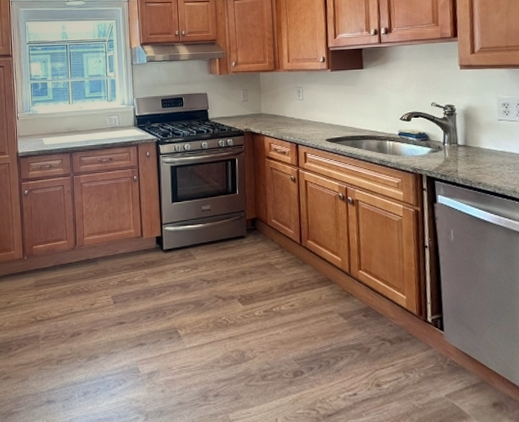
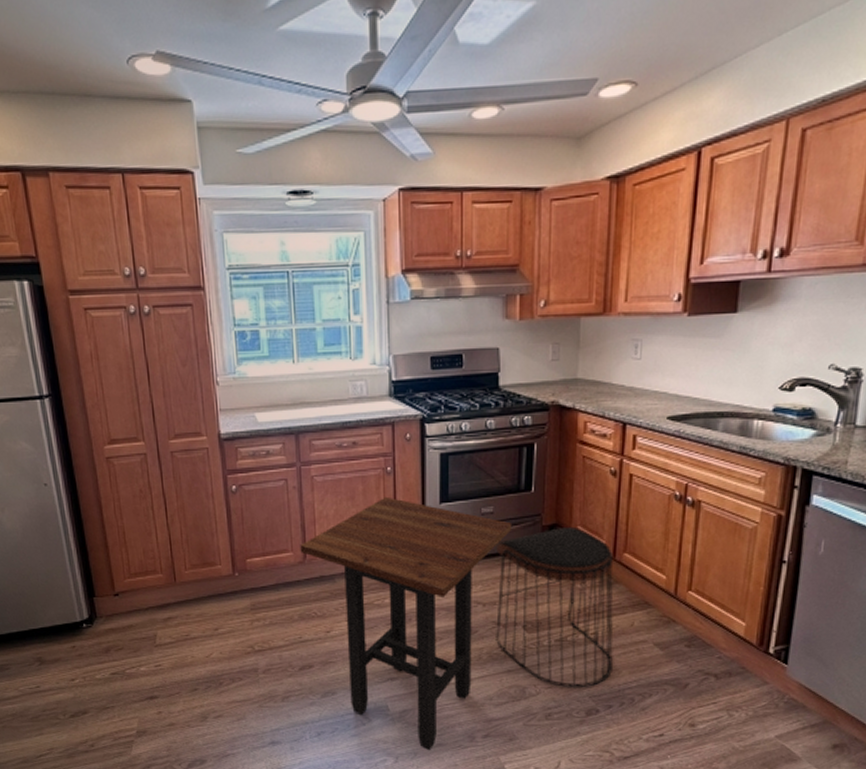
side table: none [72,198,224,409] -> present [300,496,511,751]
stool: none [215,220,310,353] -> present [496,526,613,688]

